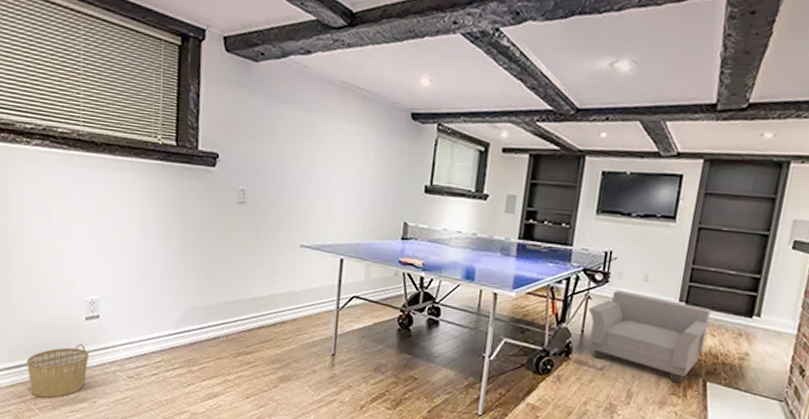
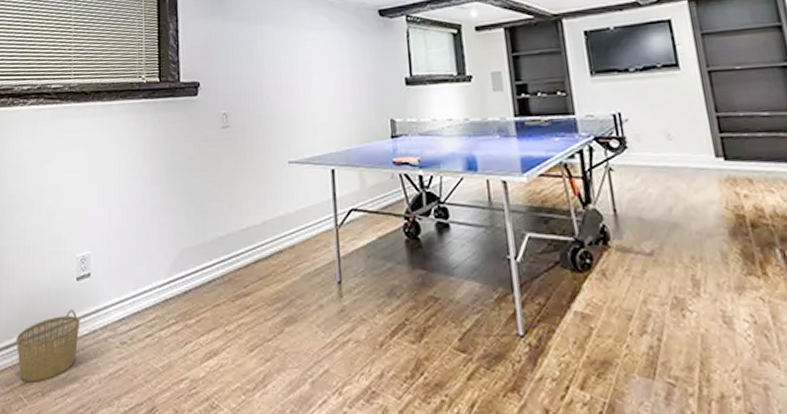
armchair: present [588,289,711,383] -> none [613,154,767,259]

